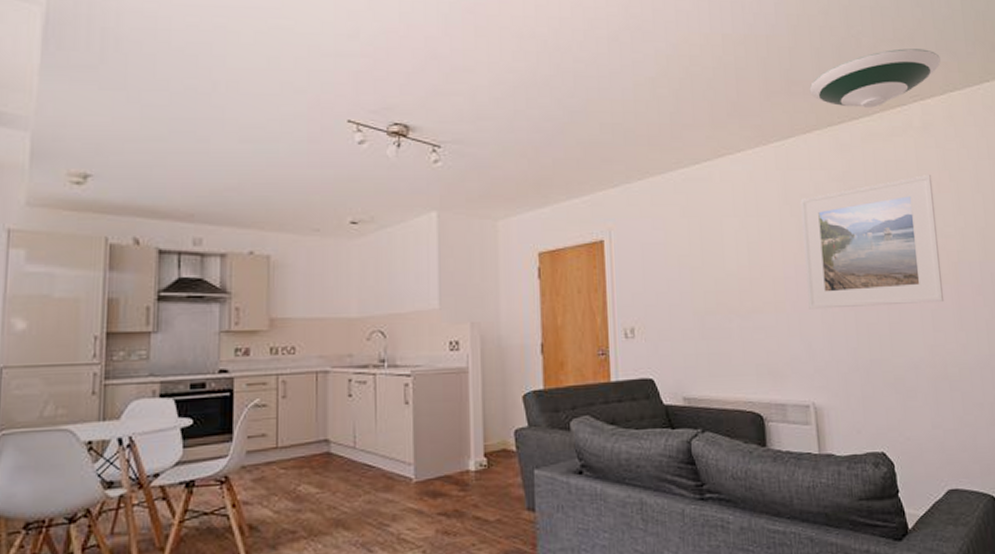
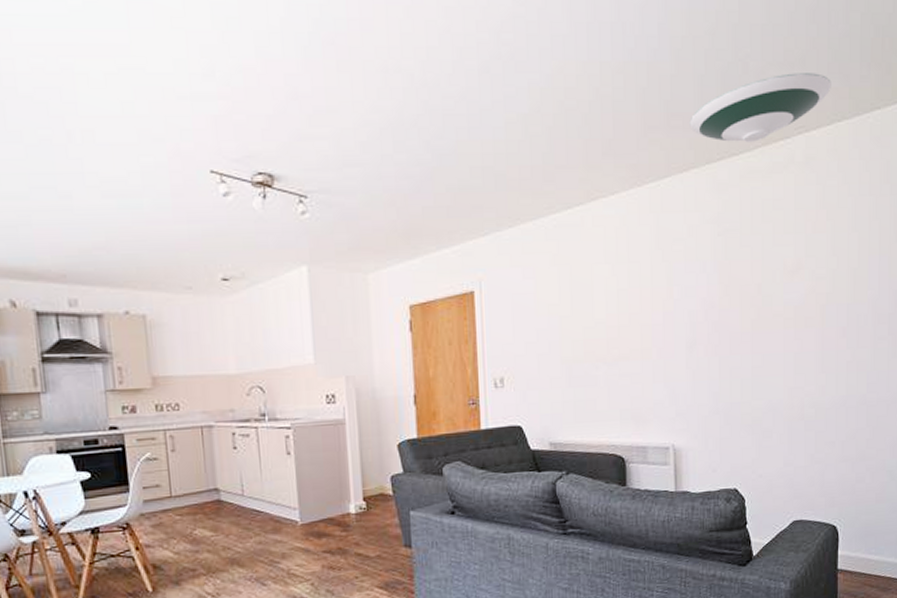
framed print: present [800,174,945,309] -> none [673,213,809,356]

